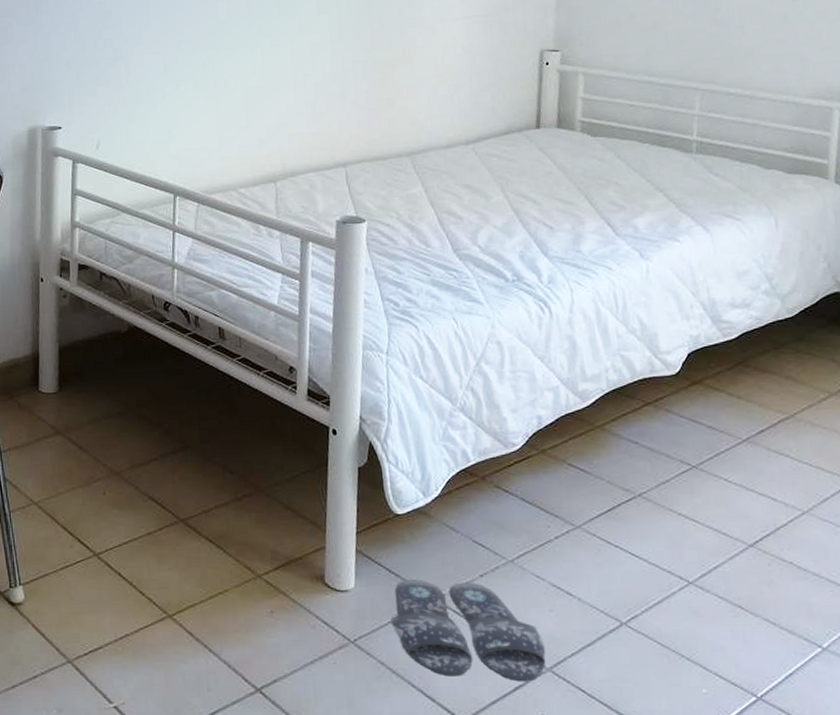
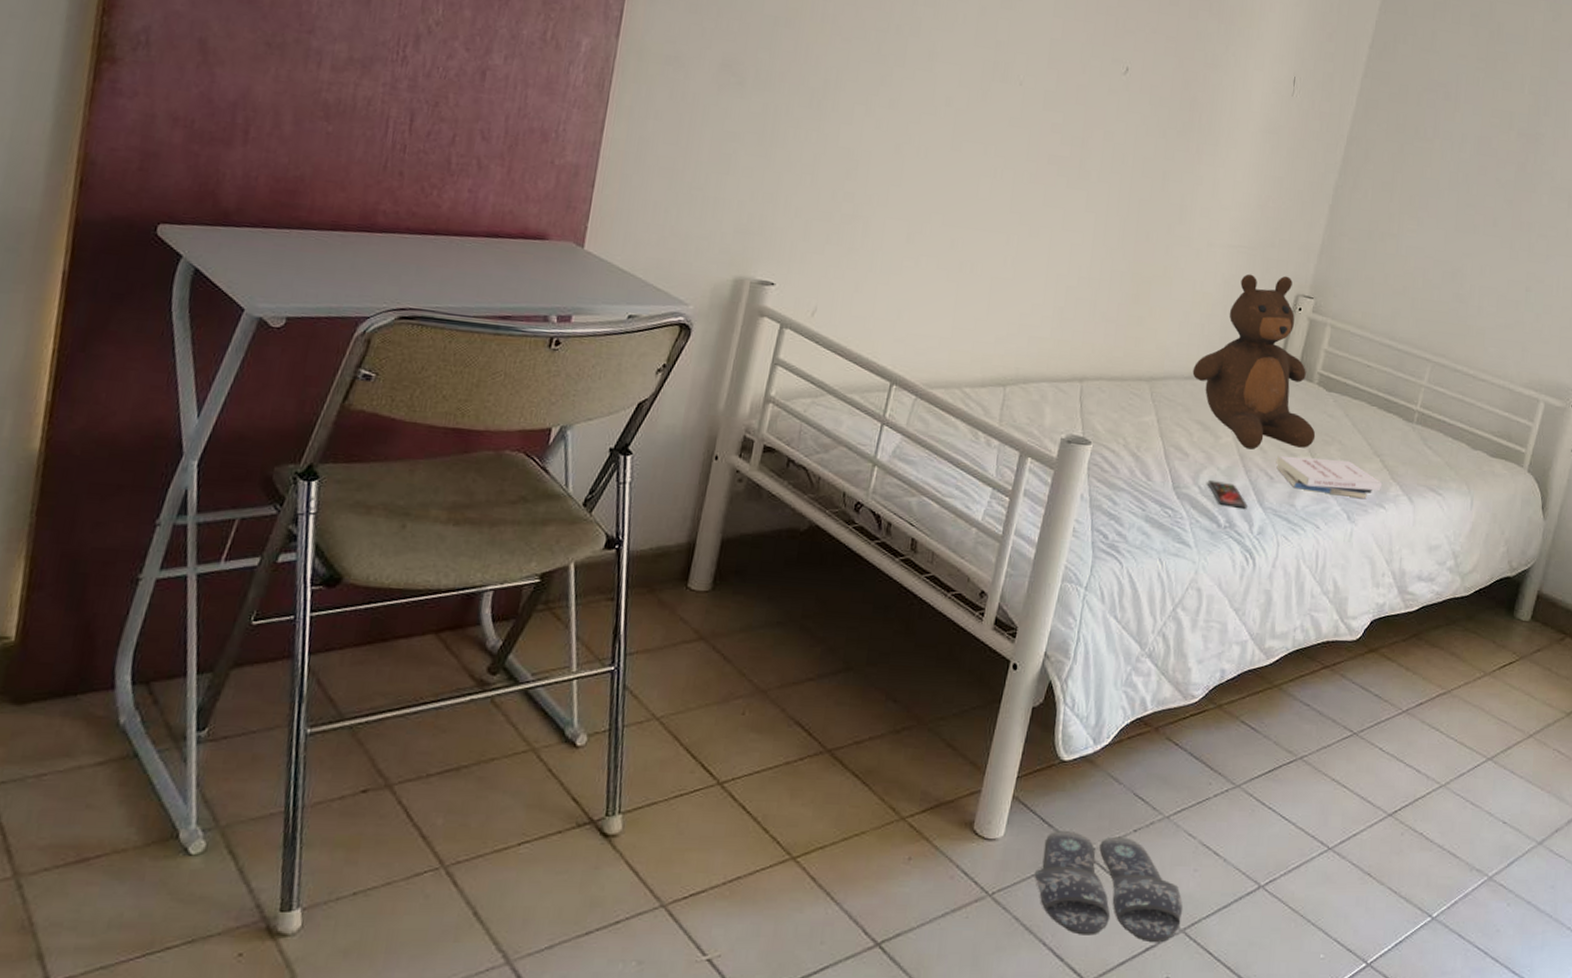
teddy bear: none [450,34,589,204] -> present [1192,273,1316,450]
smartphone: none [487,238,532,261] -> present [1208,480,1247,509]
books: none [552,200,672,236] -> present [1275,455,1383,499]

